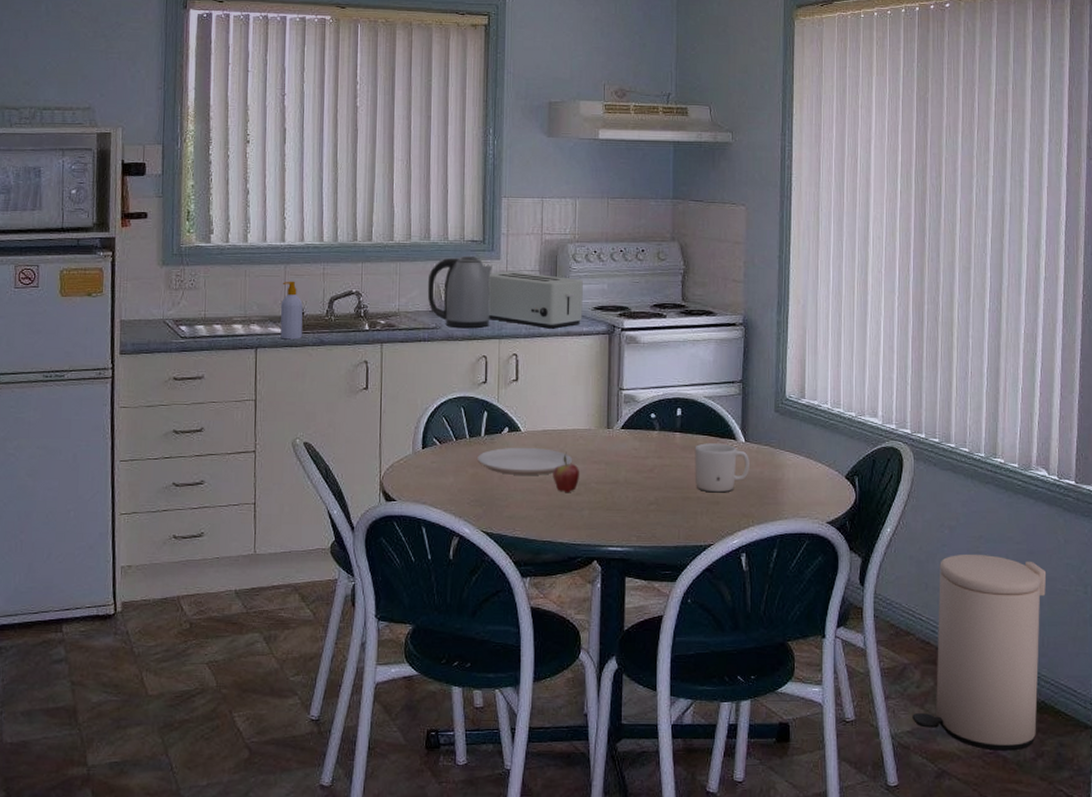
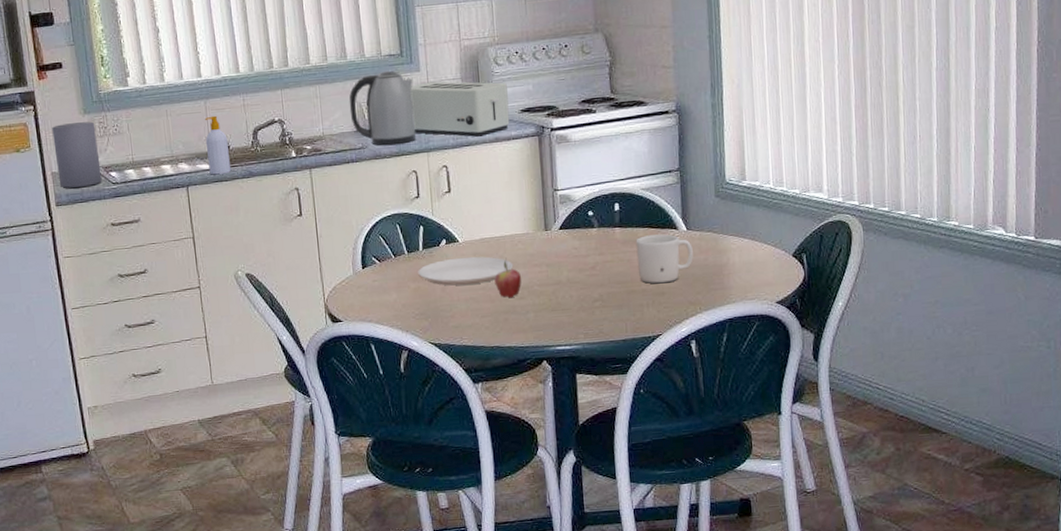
canister: none [126,273,172,339] -> present [52,121,102,189]
pedal bin: present [912,554,1047,751] -> none [874,319,1007,507]

